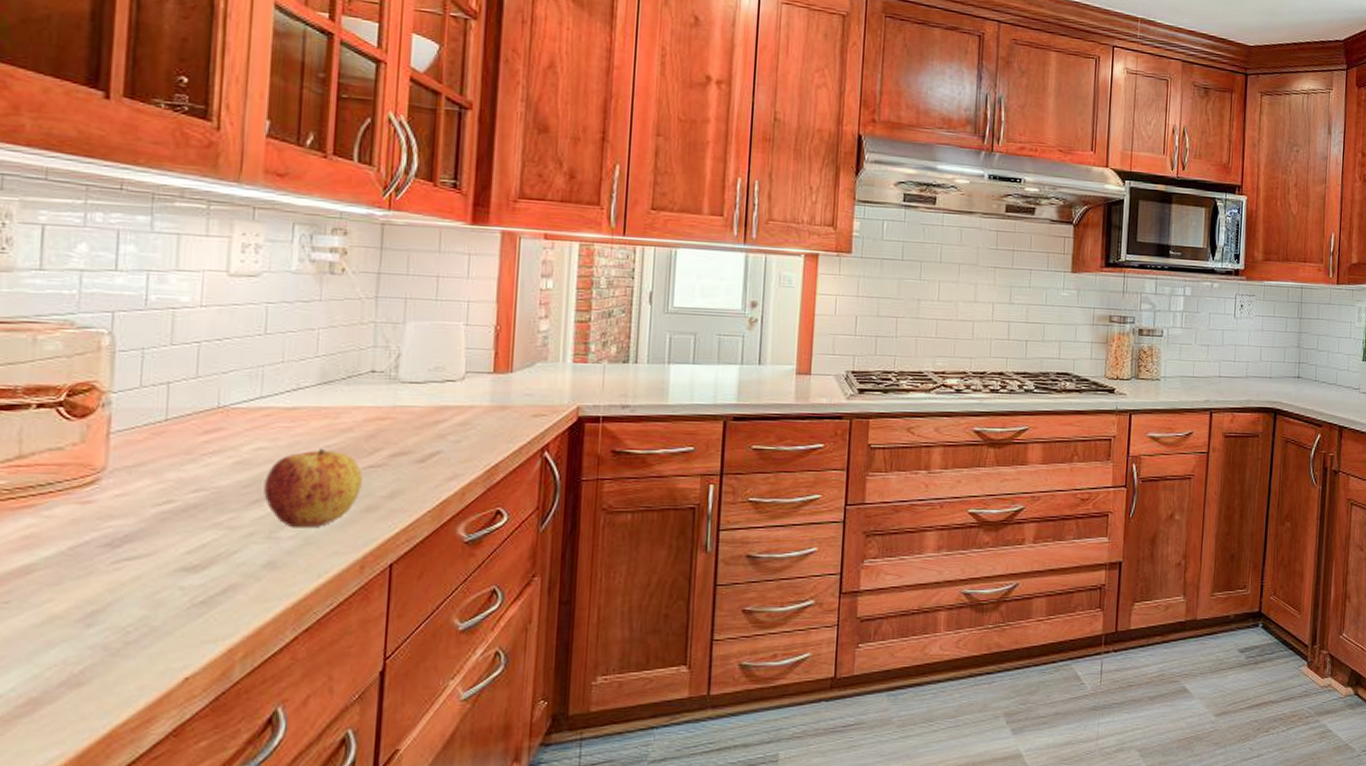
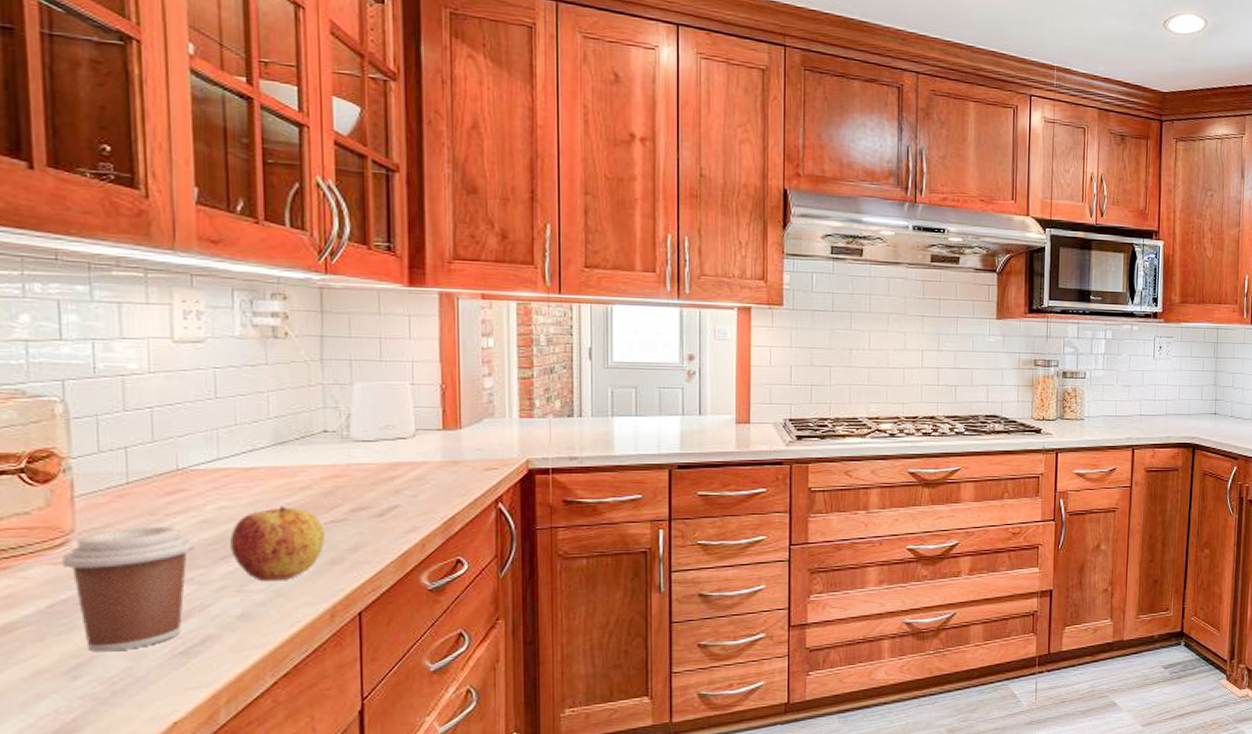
coffee cup: none [89,465,228,599] -> present [62,525,195,652]

